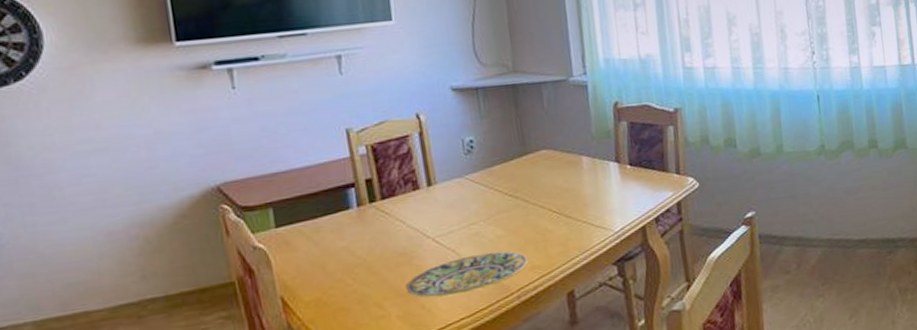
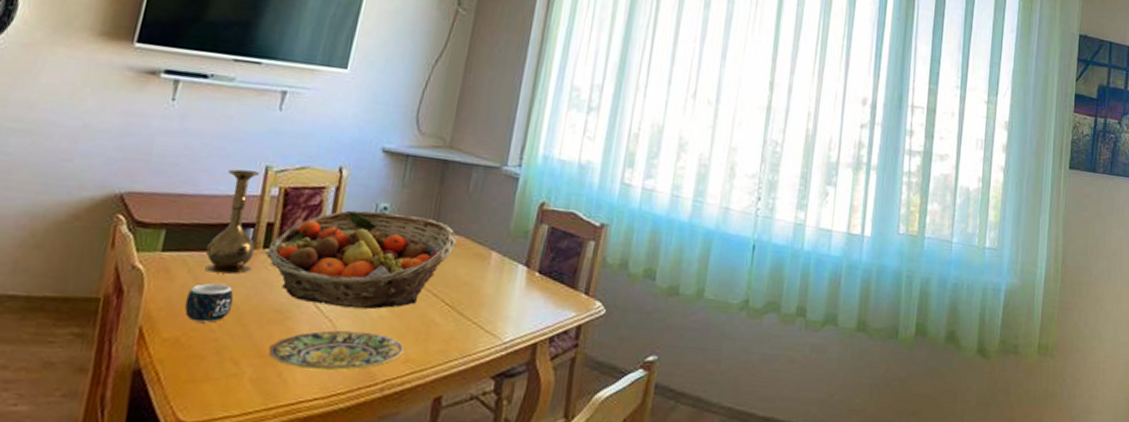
vase: none [311,136,365,236] -> present [205,169,259,274]
mug: none [313,242,360,281] -> present [184,283,233,322]
fruit basket: none [373,141,547,241] -> present [266,210,457,310]

